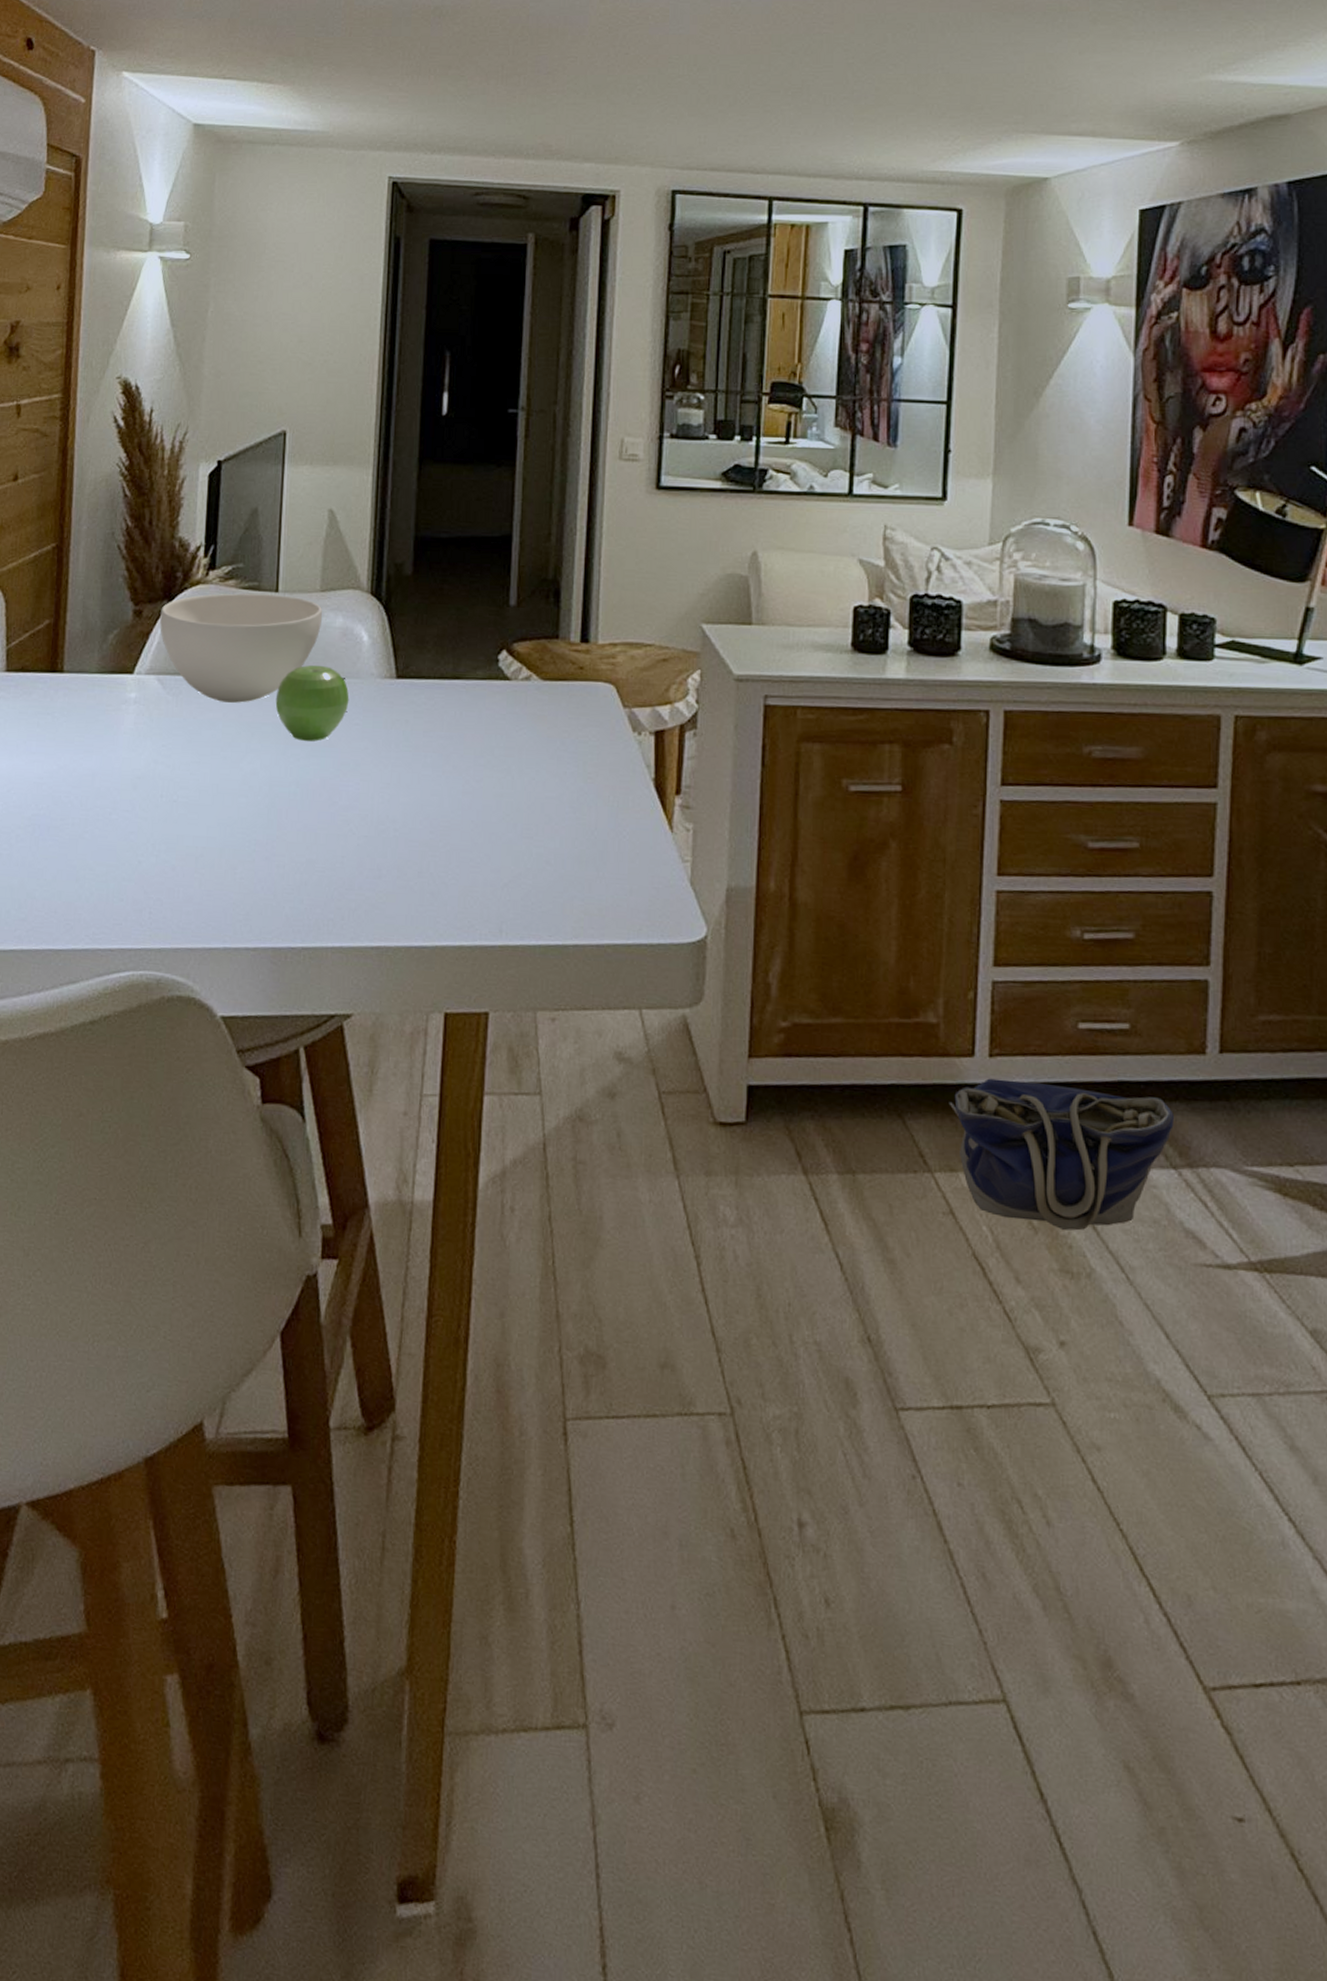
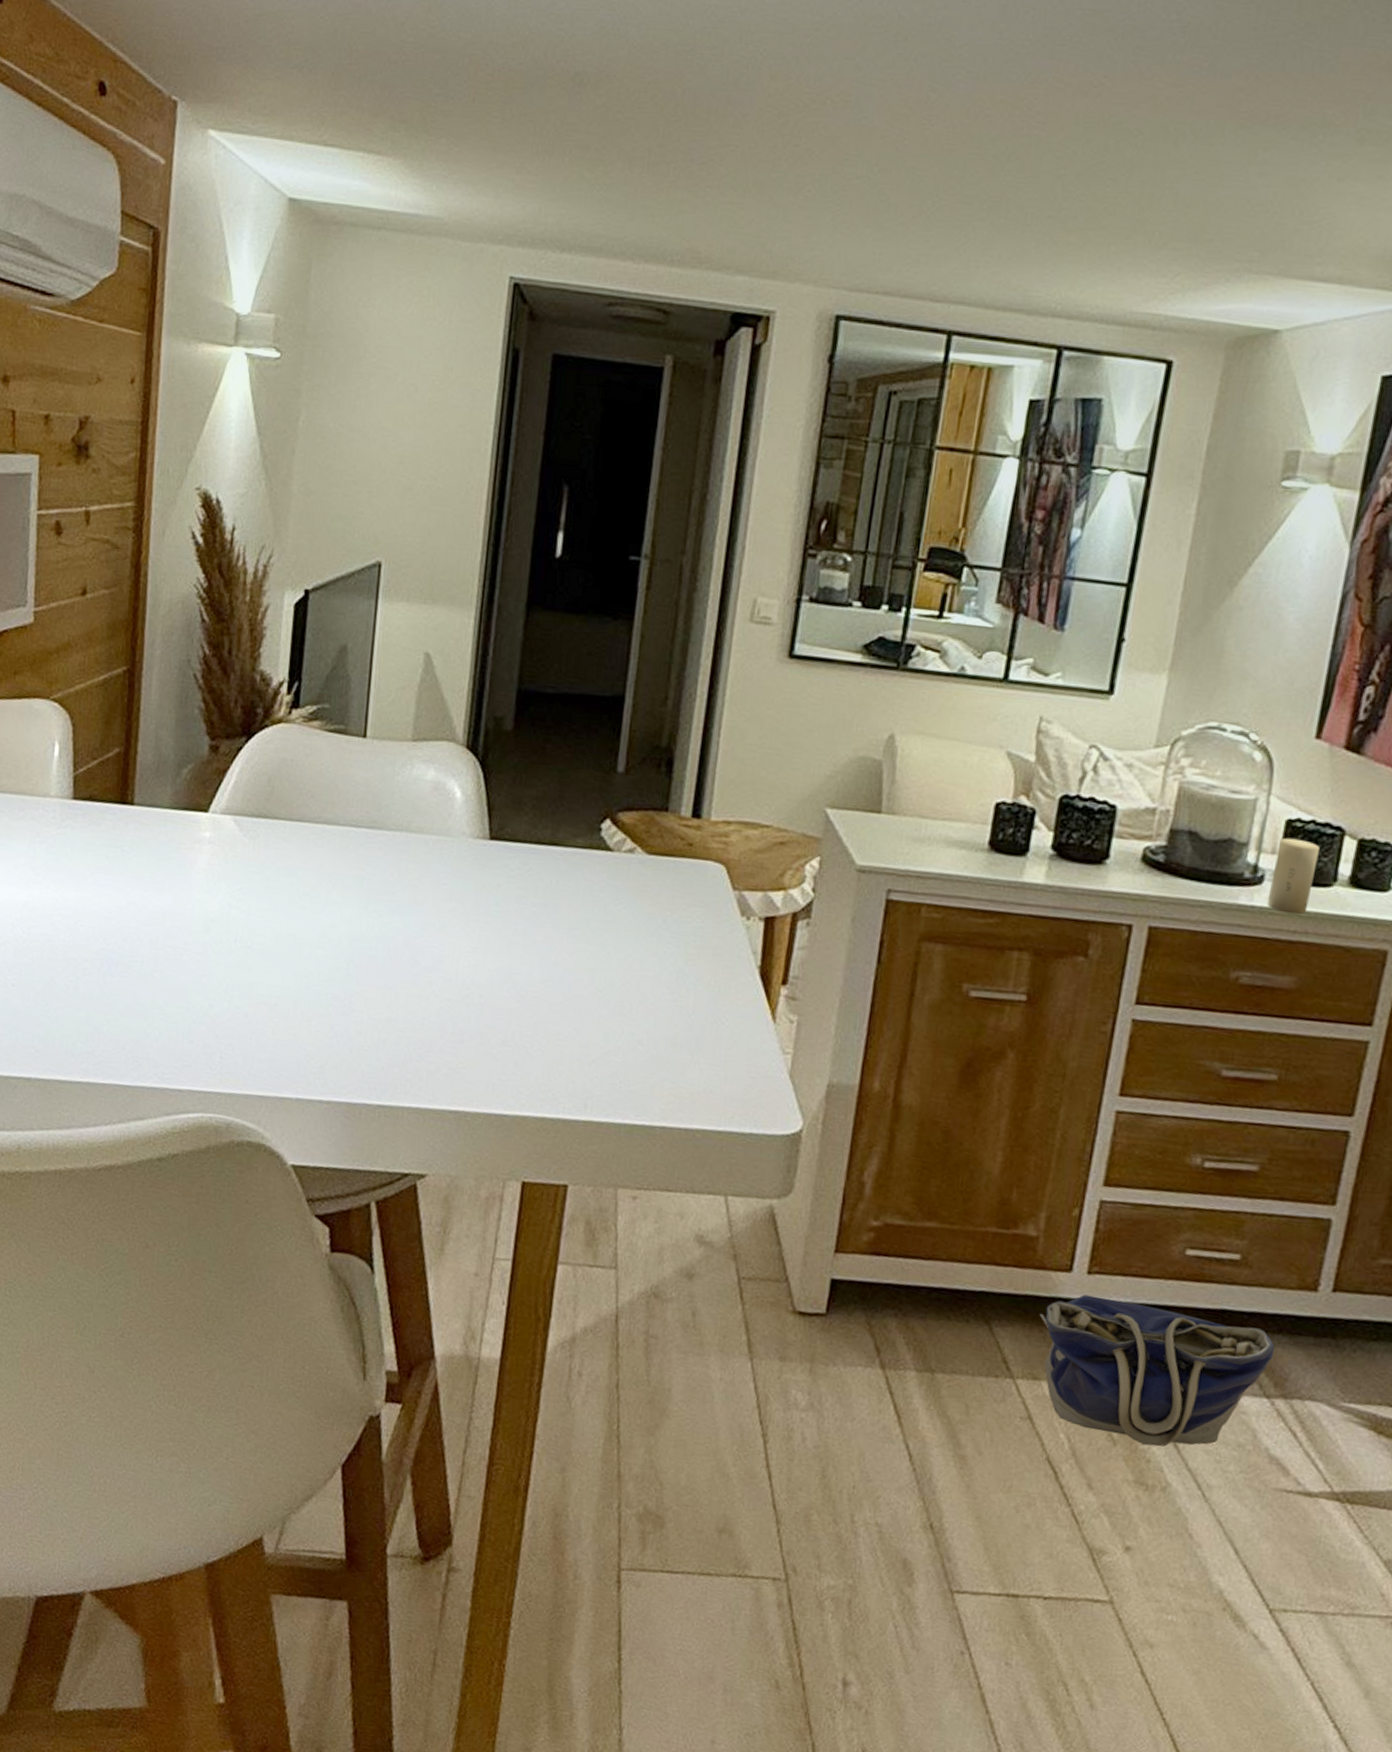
bowl: present [160,593,322,703] -> none [237,734,413,852]
fruit: present [275,665,349,741] -> none [358,818,438,898]
candle: none [1107,618,1146,689] -> present [1266,837,1320,915]

